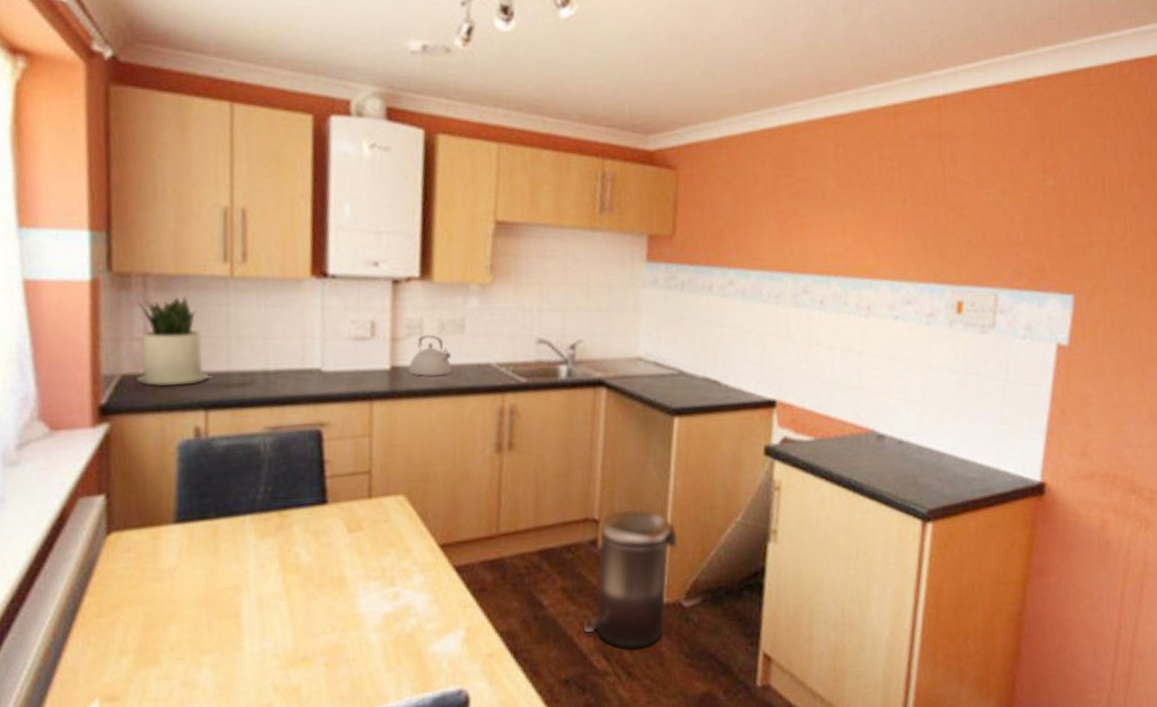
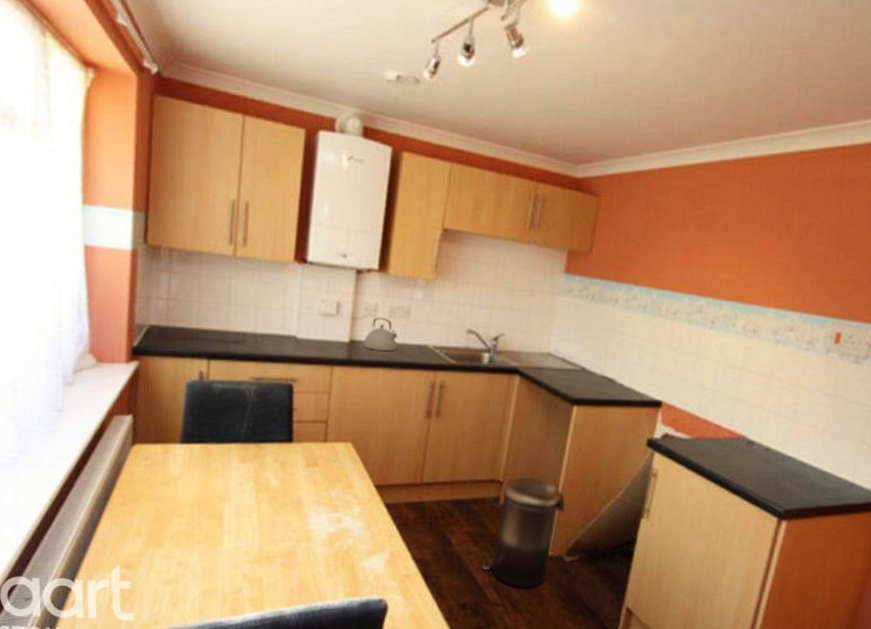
planter: present [137,295,209,387] -> none [160,266,212,339]

